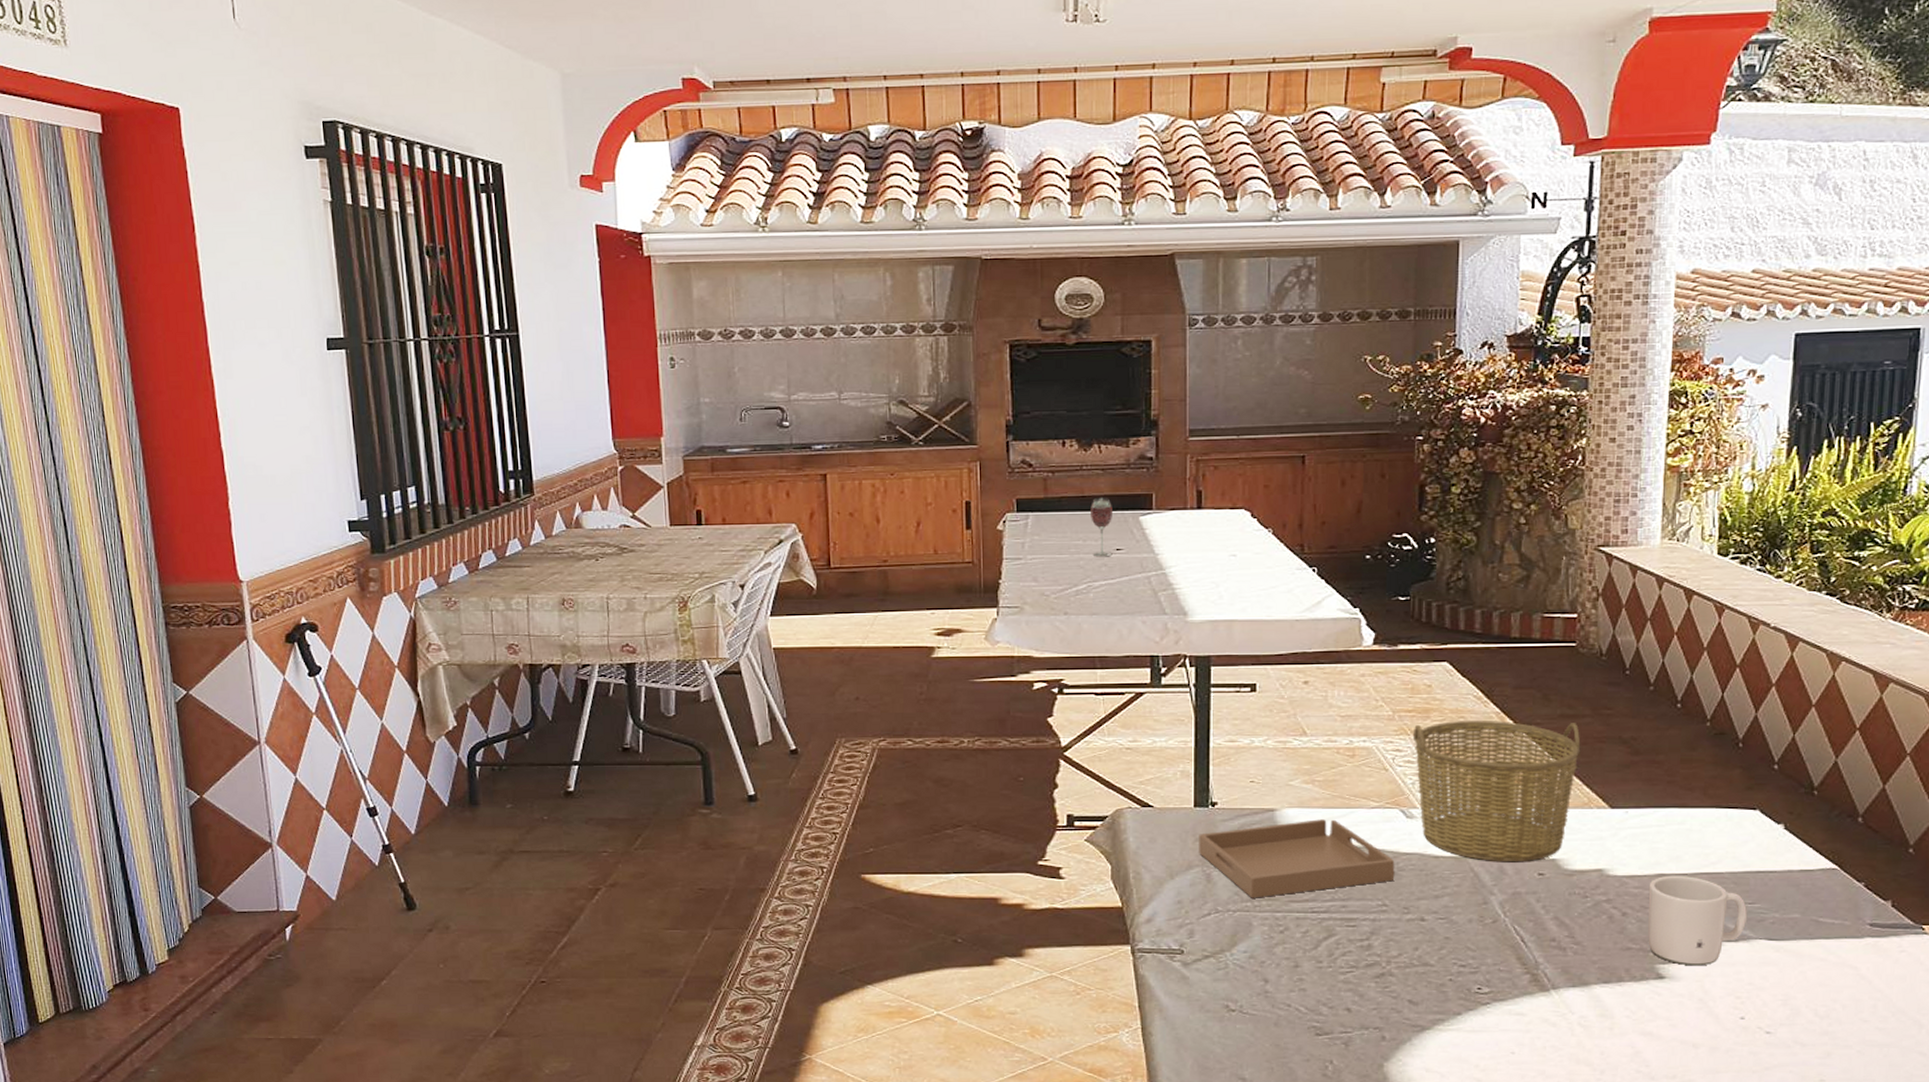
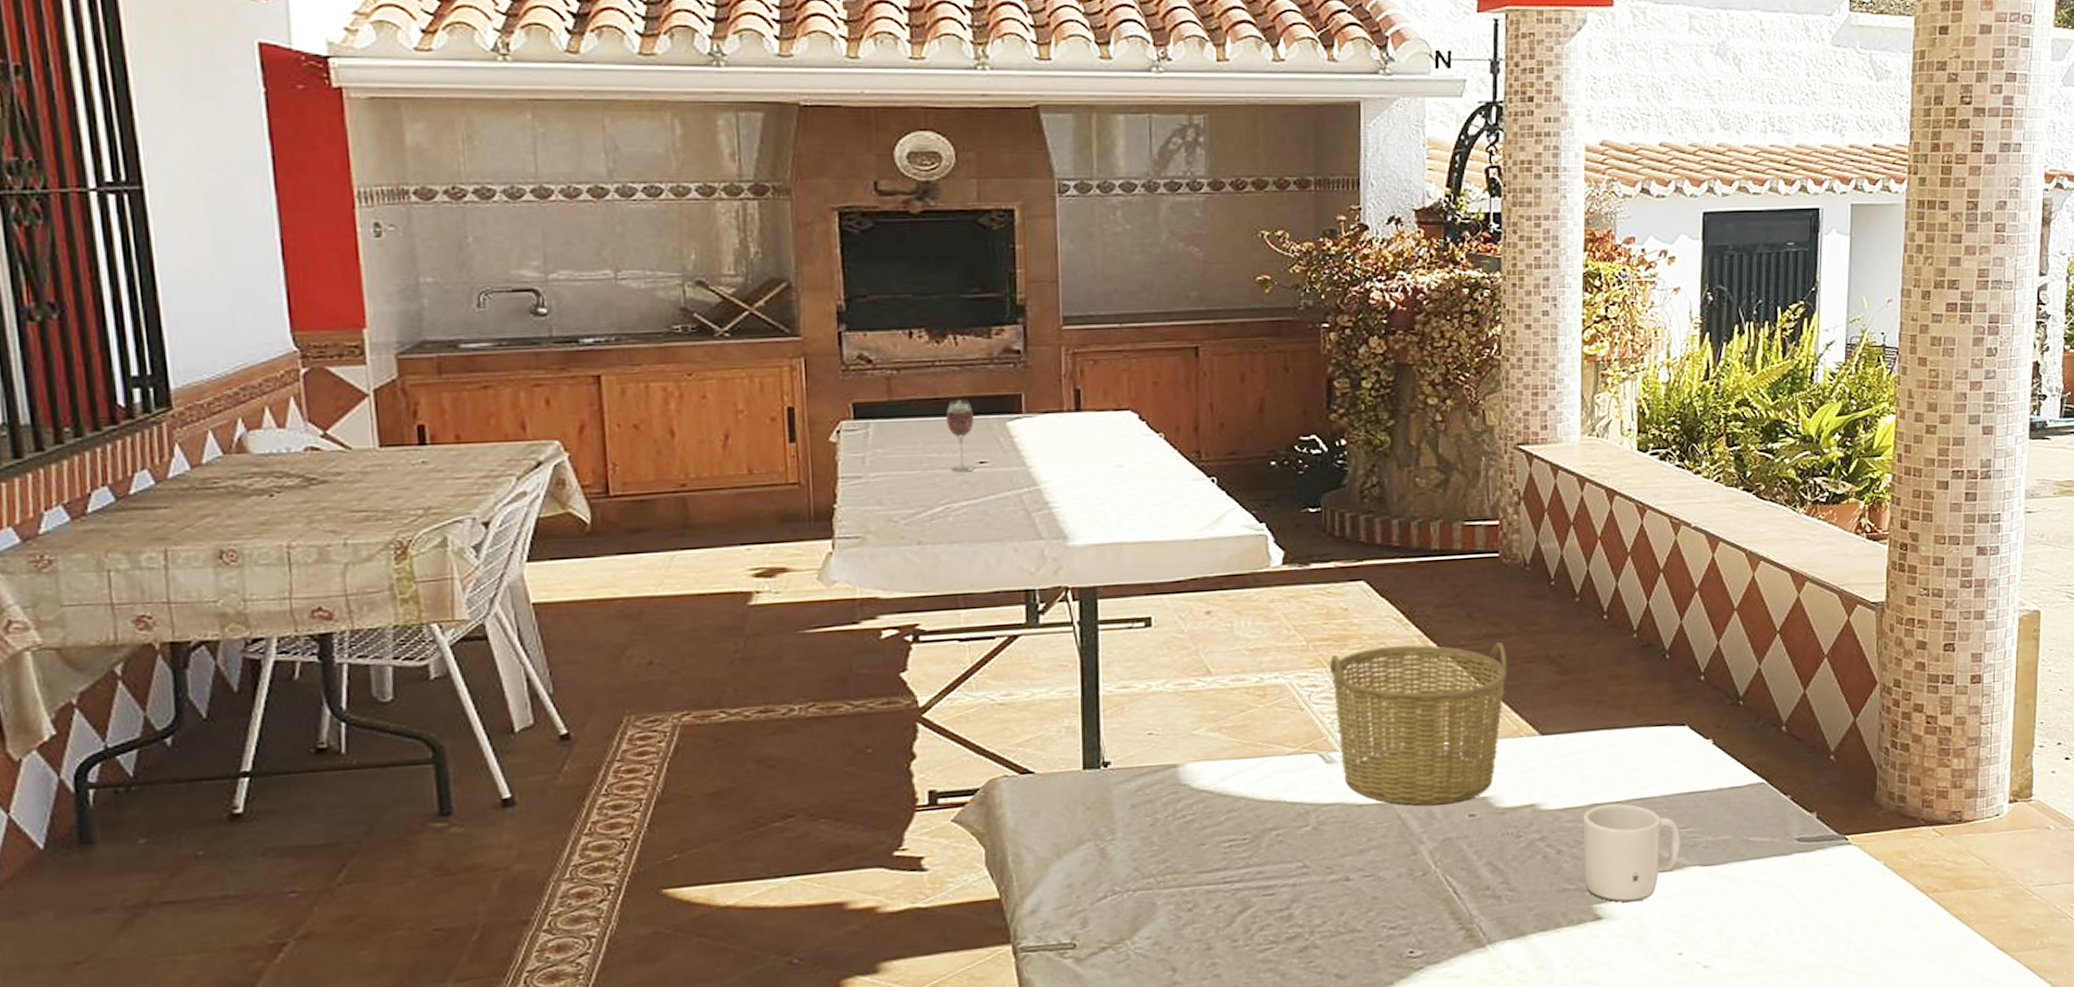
serving tray: present [1199,819,1395,898] -> none [1090,771,1315,873]

